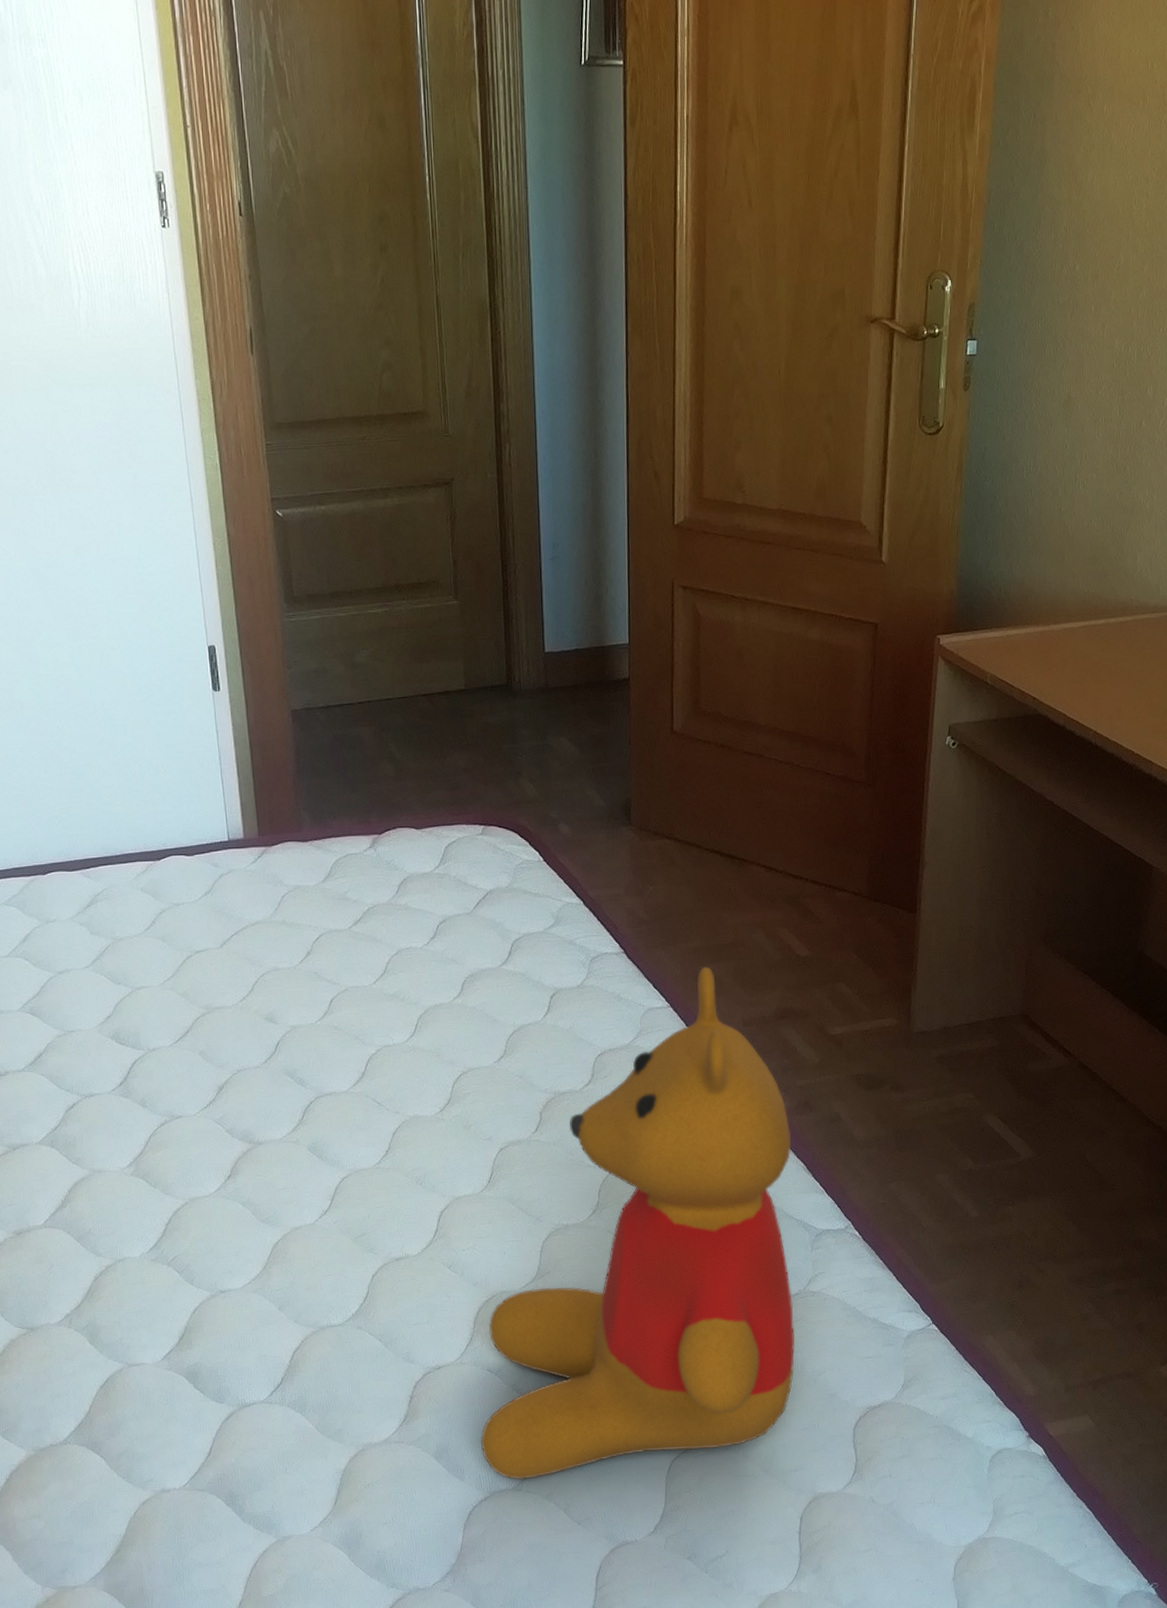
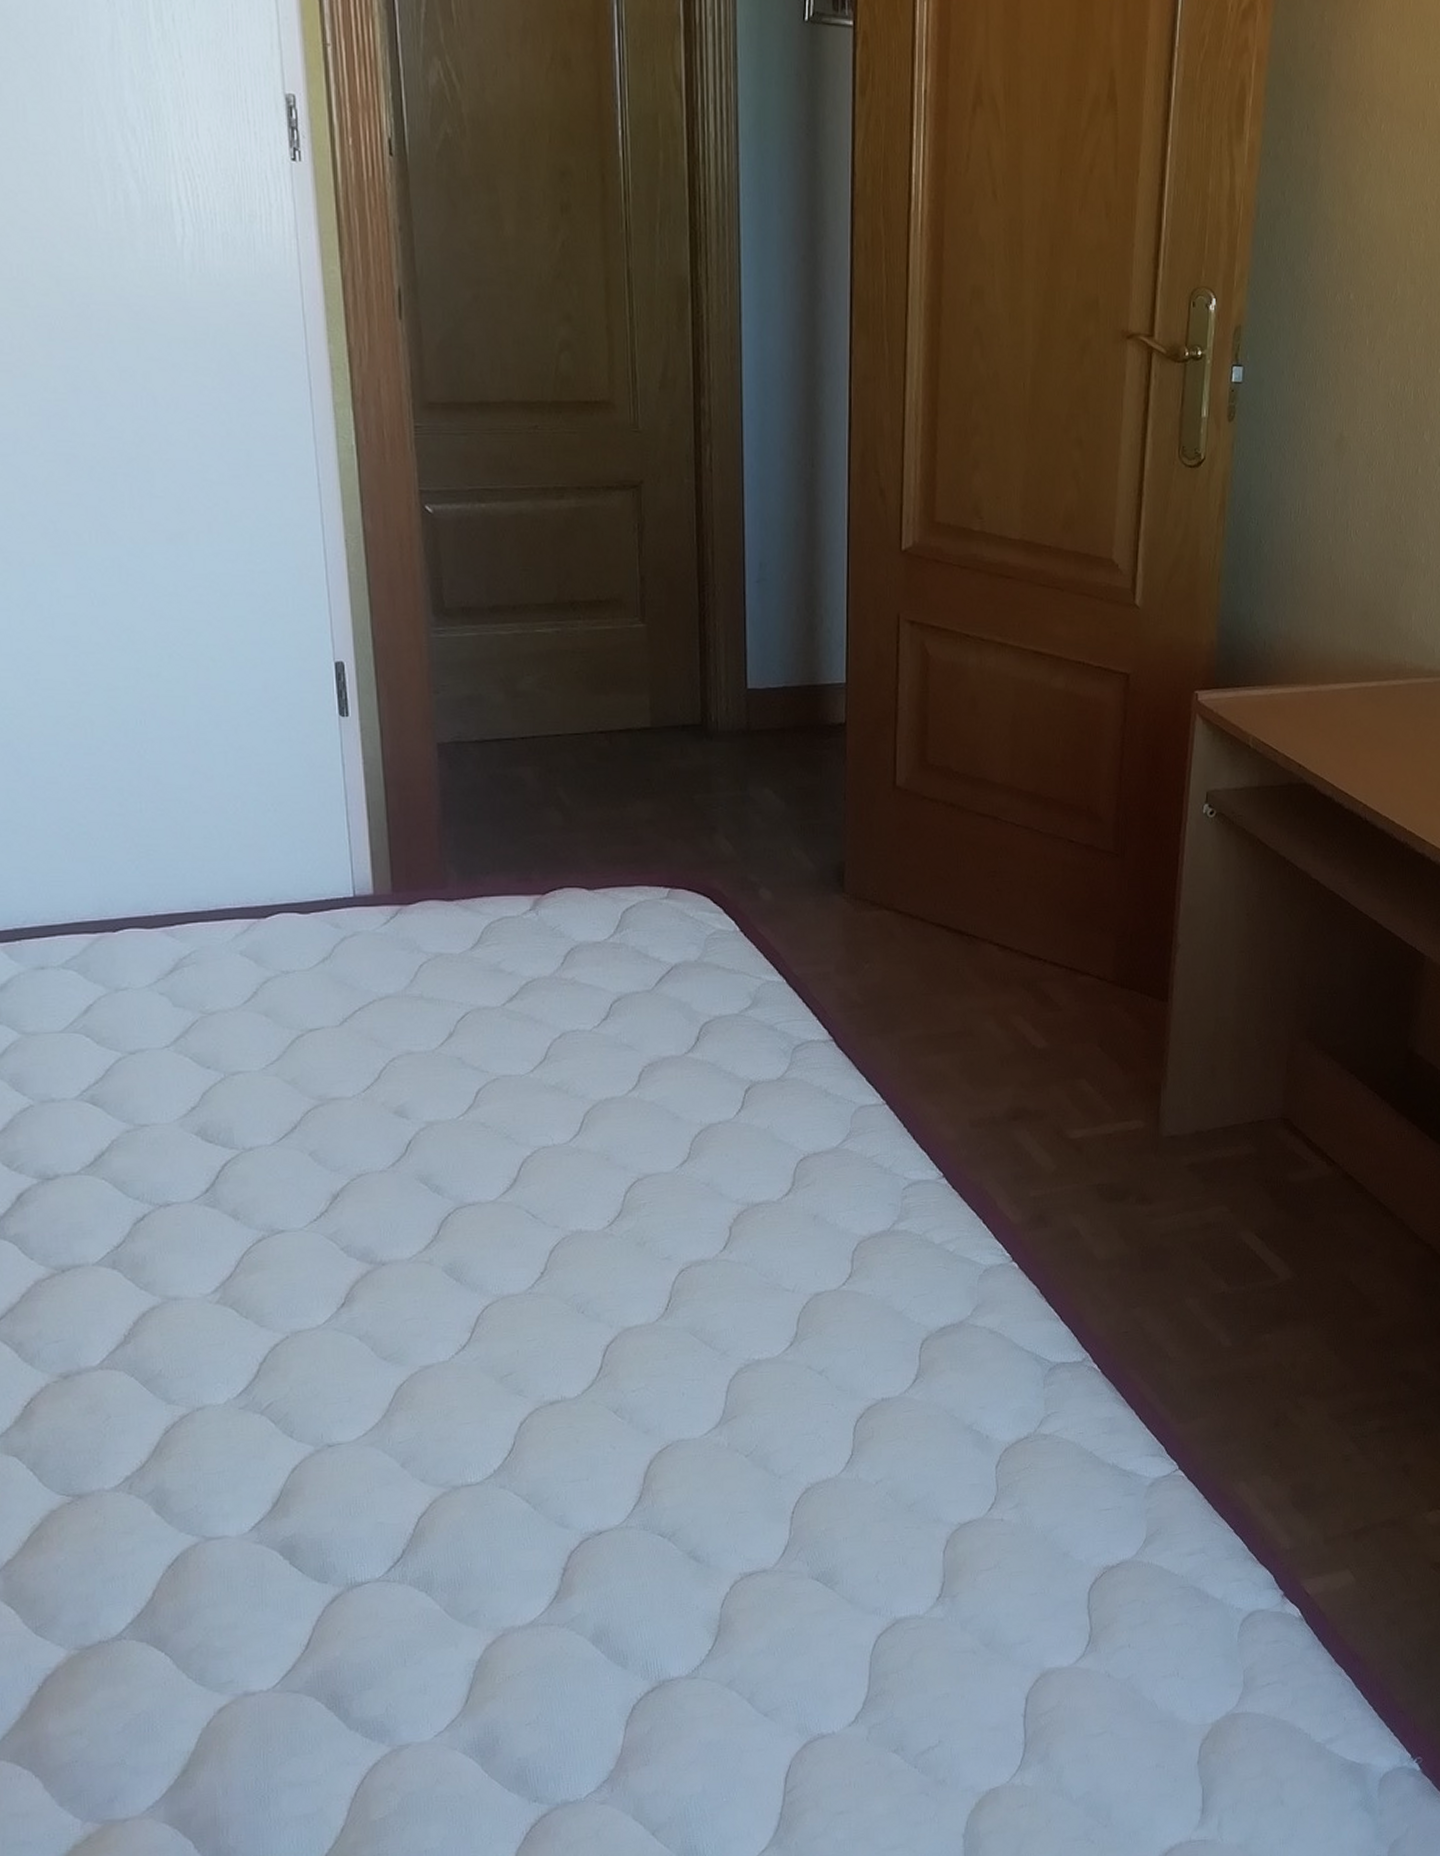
teddy bear: present [480,966,795,1480] -> none [648,1058,1024,1665]

